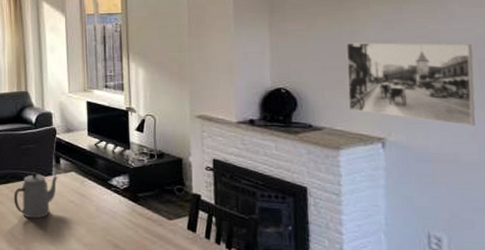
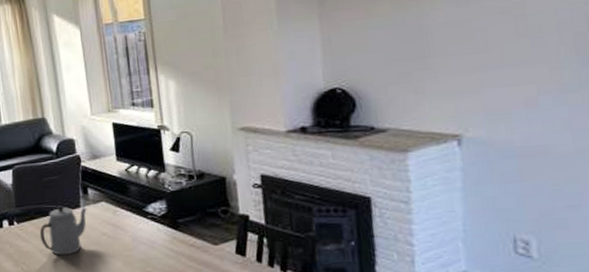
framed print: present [346,42,476,127] -> none [412,16,570,113]

